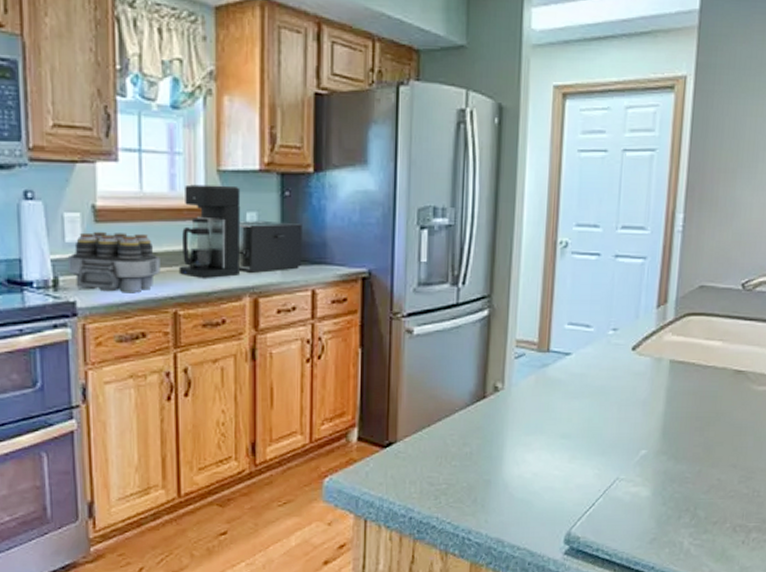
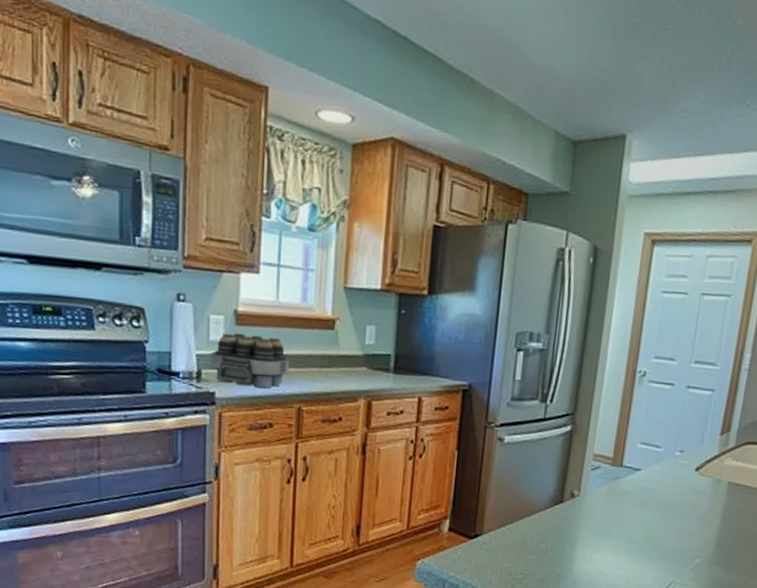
coffee maker: present [178,184,241,279] -> none [304,298,363,381]
toaster: present [238,220,303,274] -> none [356,332,415,380]

